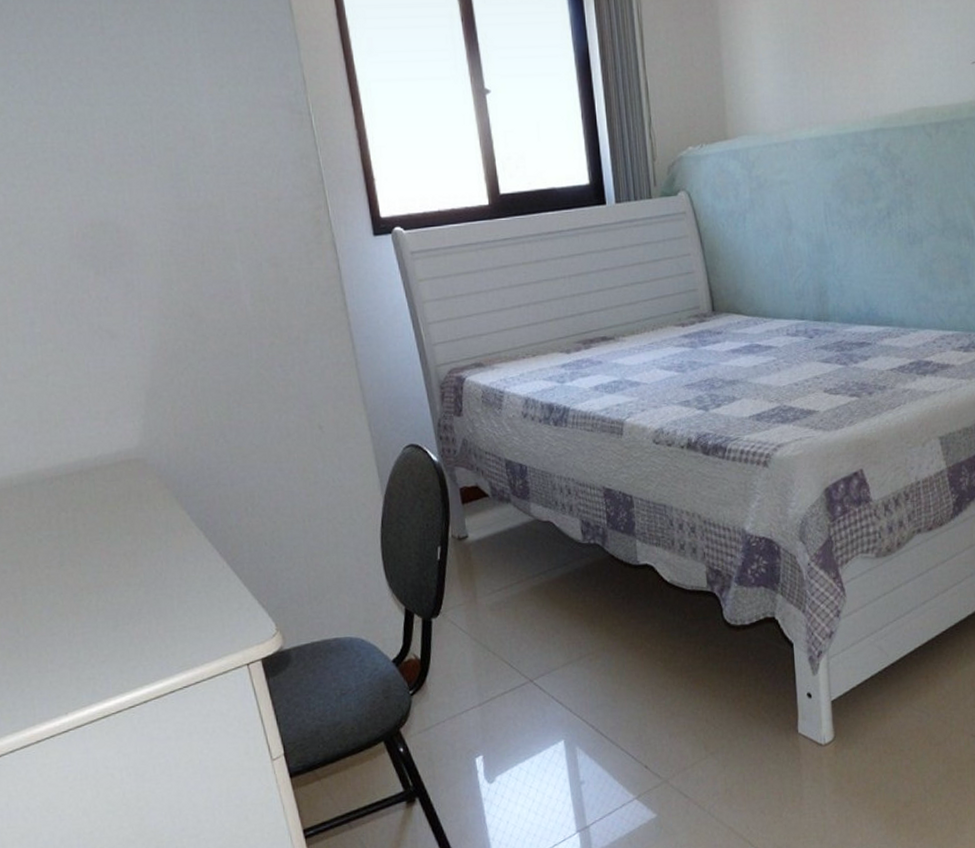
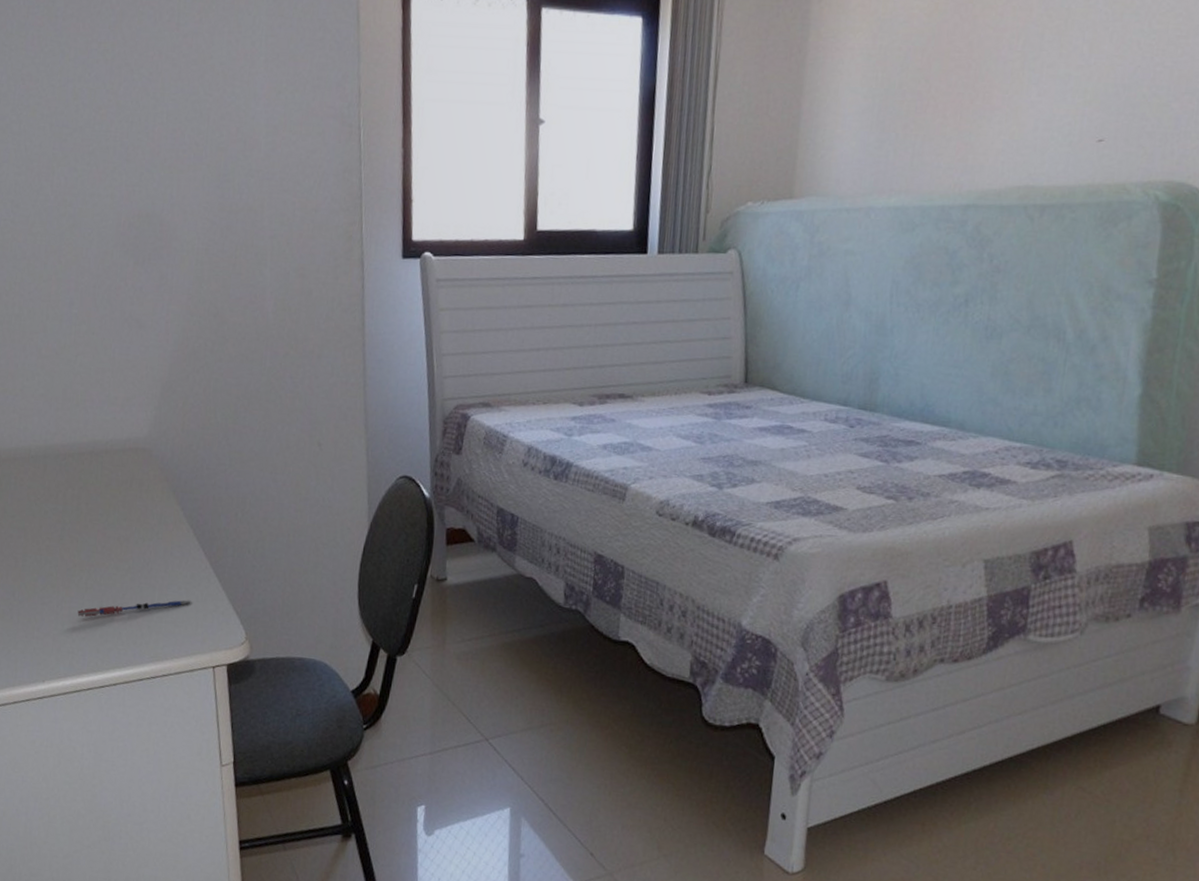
pen: none [92,602,214,640] -> present [77,600,191,617]

